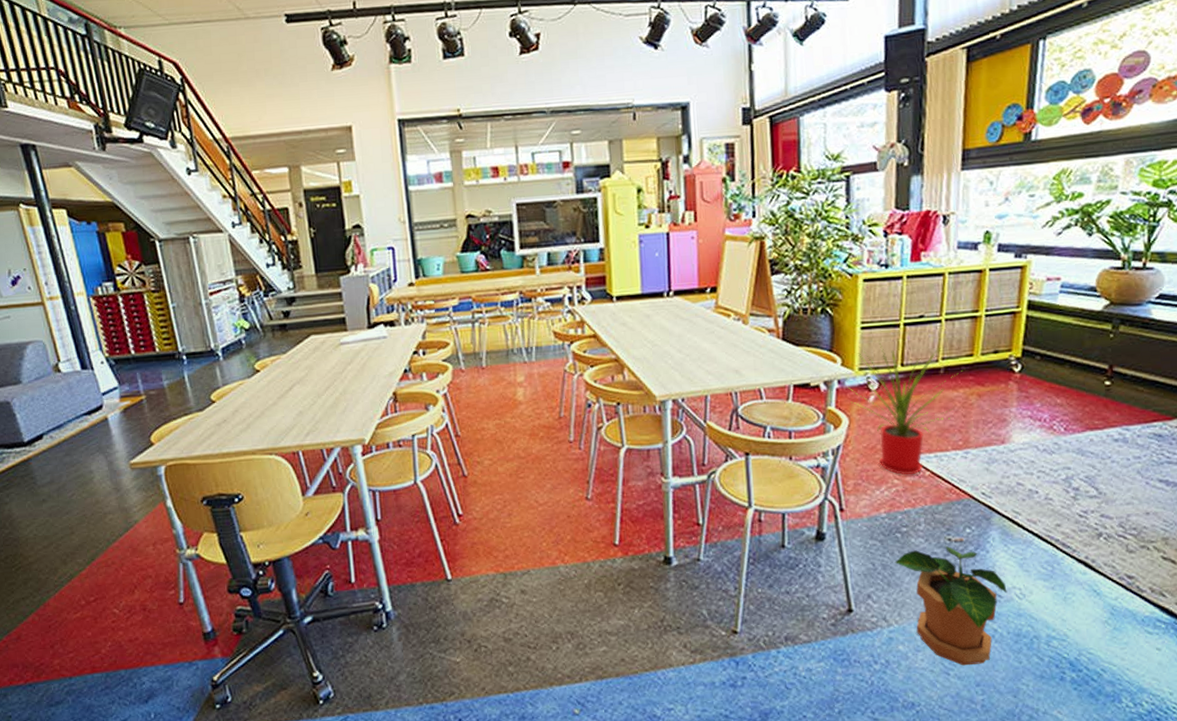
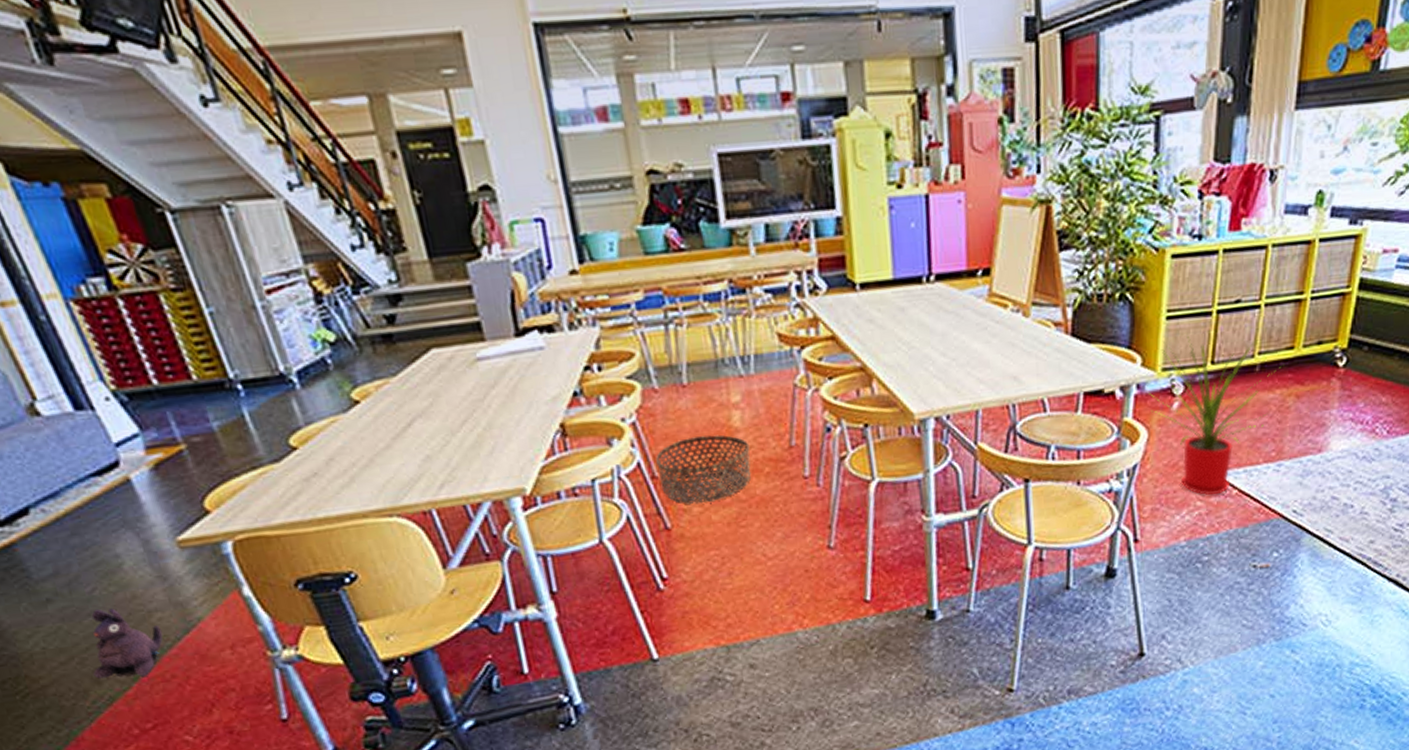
plush toy: none [63,509,111,561] -> present [91,608,163,679]
basket: none [459,406,530,458] -> present [656,434,752,504]
potted plant: present [894,545,1007,666] -> none [1193,573,1313,704]

